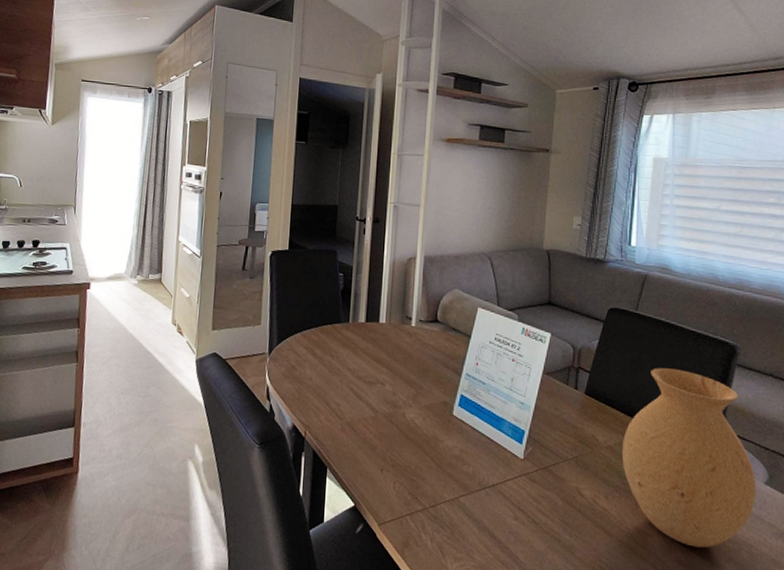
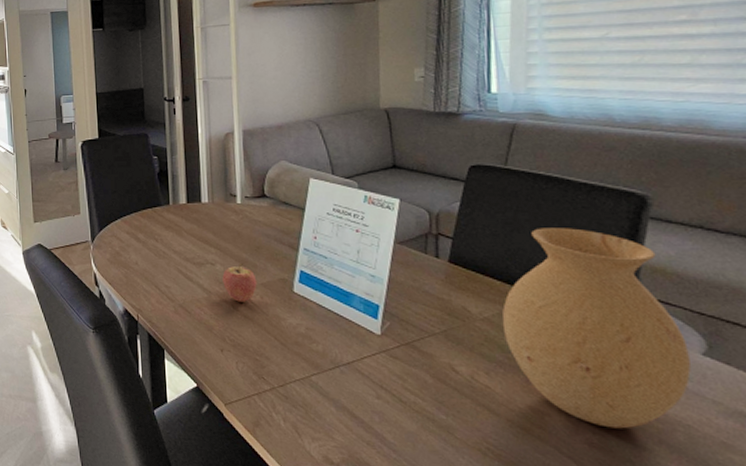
fruit: none [390,384,421,423] -> present [222,263,257,302]

